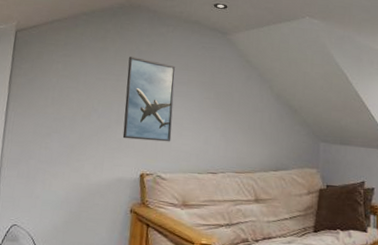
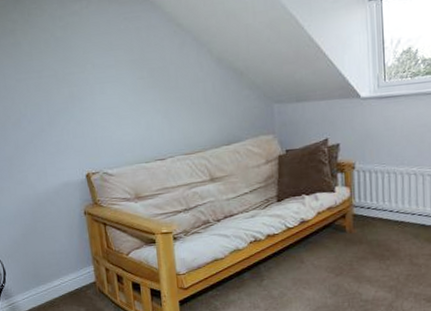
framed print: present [122,57,176,142] -> none [45,46,111,141]

